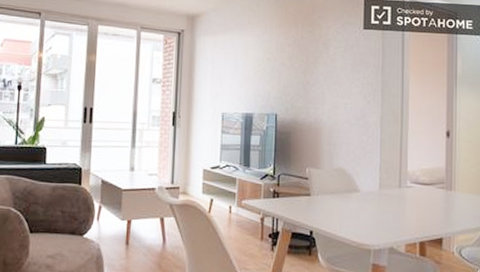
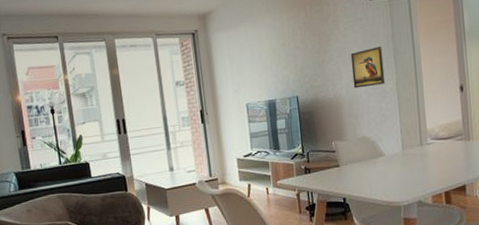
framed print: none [336,76,370,117] -> present [350,46,386,89]

